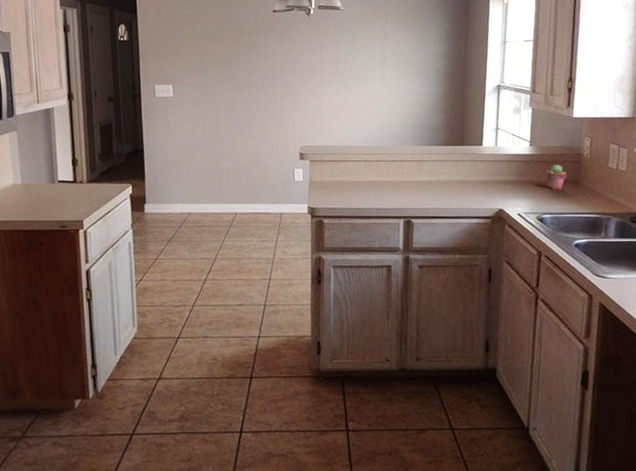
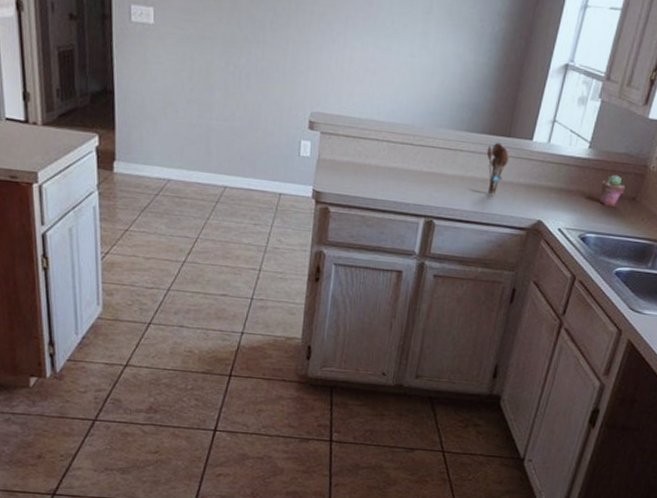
utensil holder: none [446,150,466,193] -> present [486,142,509,196]

